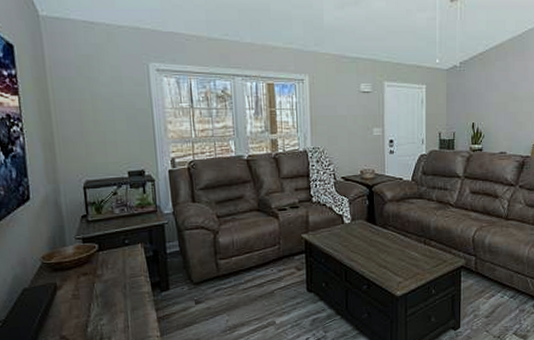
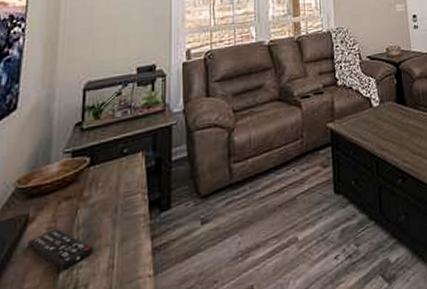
remote control: none [59,295,112,325] -> present [27,228,95,270]

